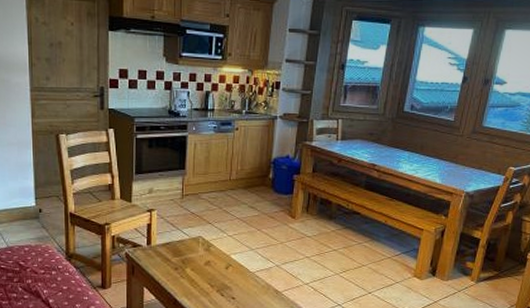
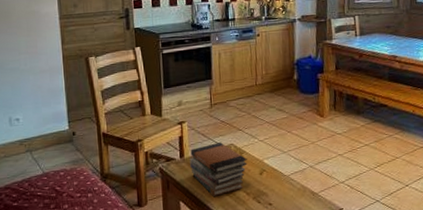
book stack: none [157,234,214,285] -> present [190,142,248,196]

